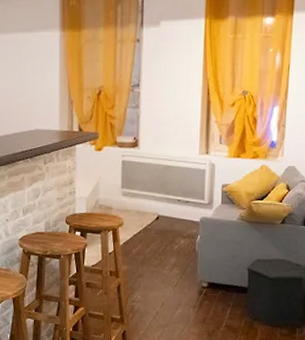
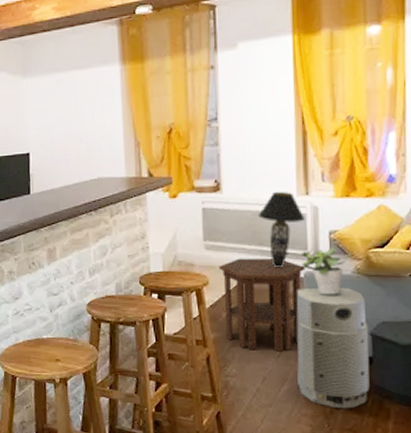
side table: none [132,204,201,282] -> present [218,258,305,352]
table lamp: none [167,149,204,214] -> present [258,191,305,268]
air purifier: none [189,231,247,329] -> present [296,288,370,409]
potted plant: none [198,198,233,237] -> present [300,248,345,295]

